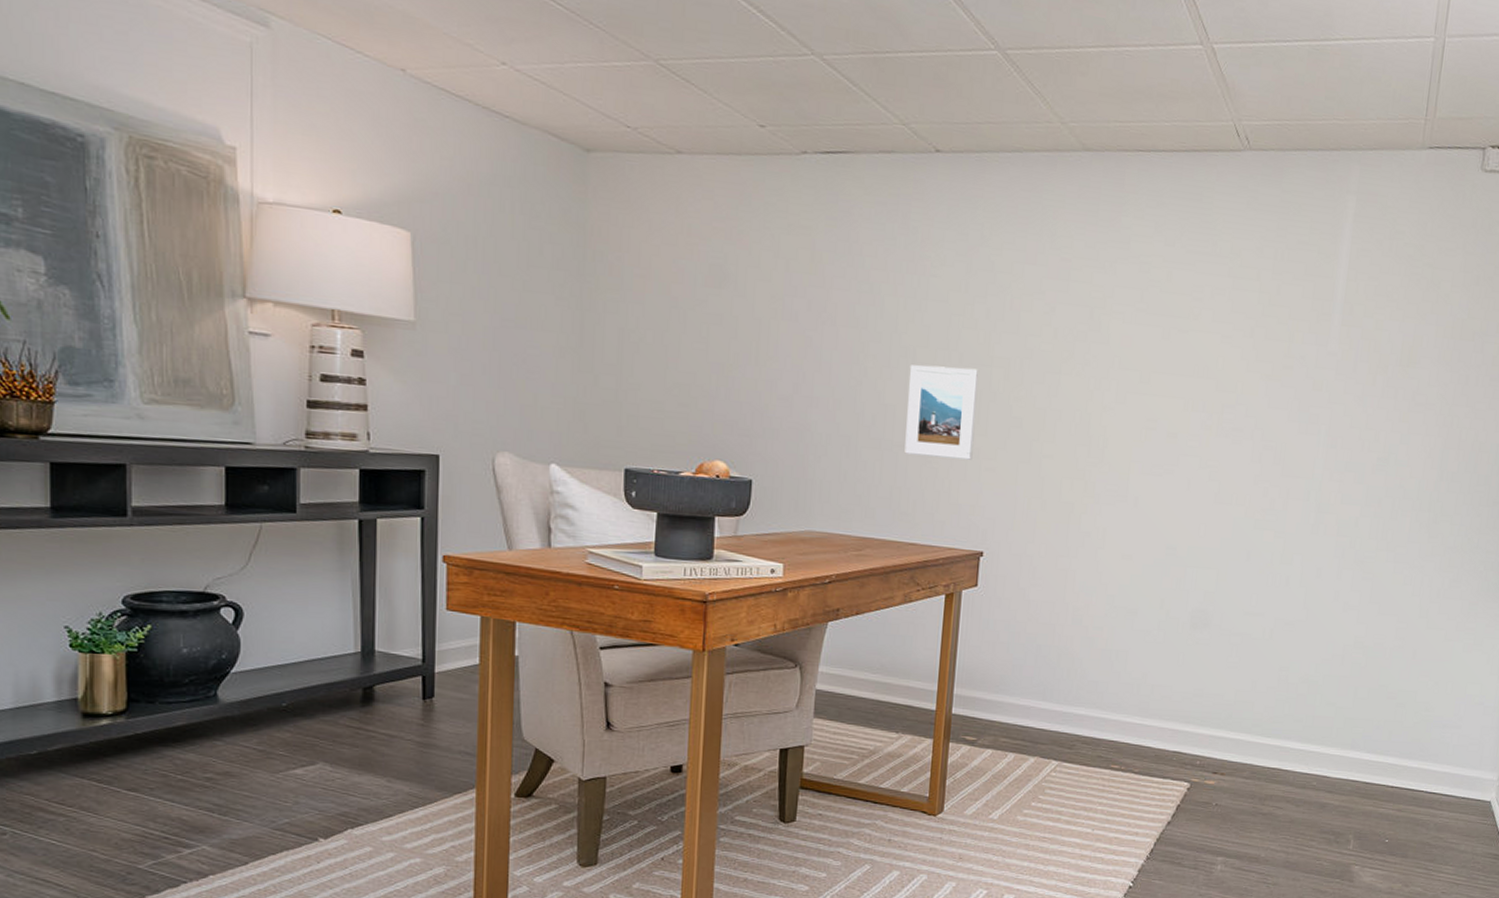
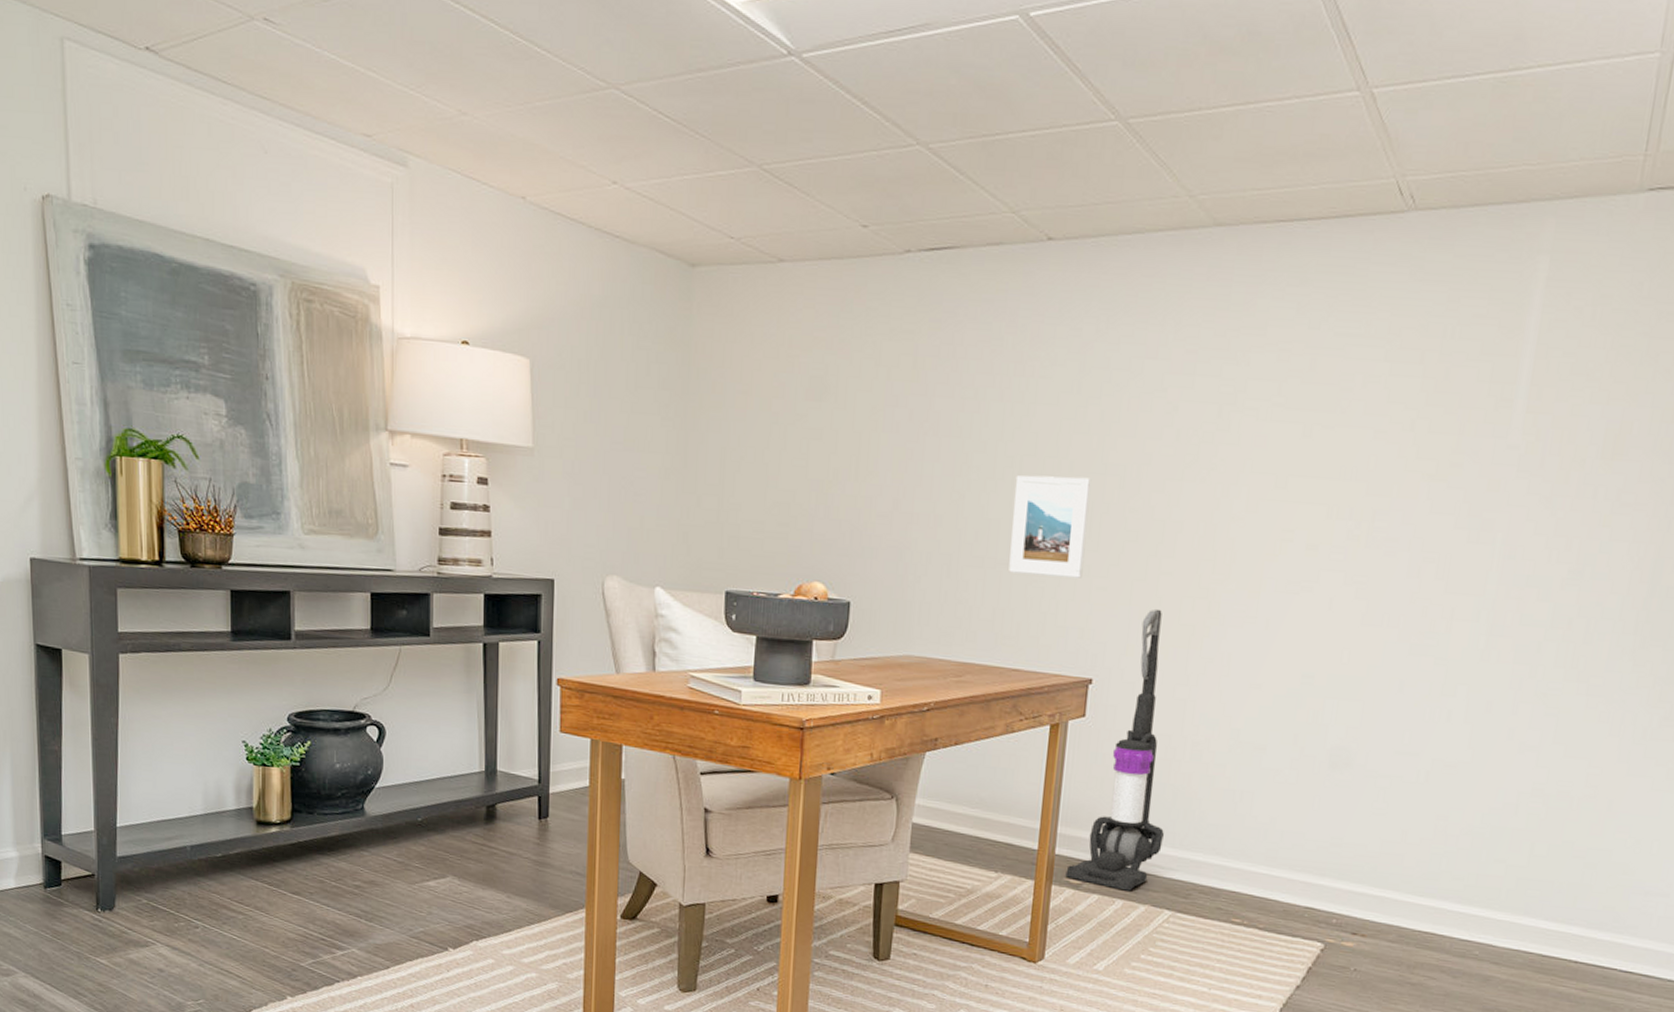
vacuum cleaner: none [962,488,1050,745] -> present [1065,608,1164,891]

